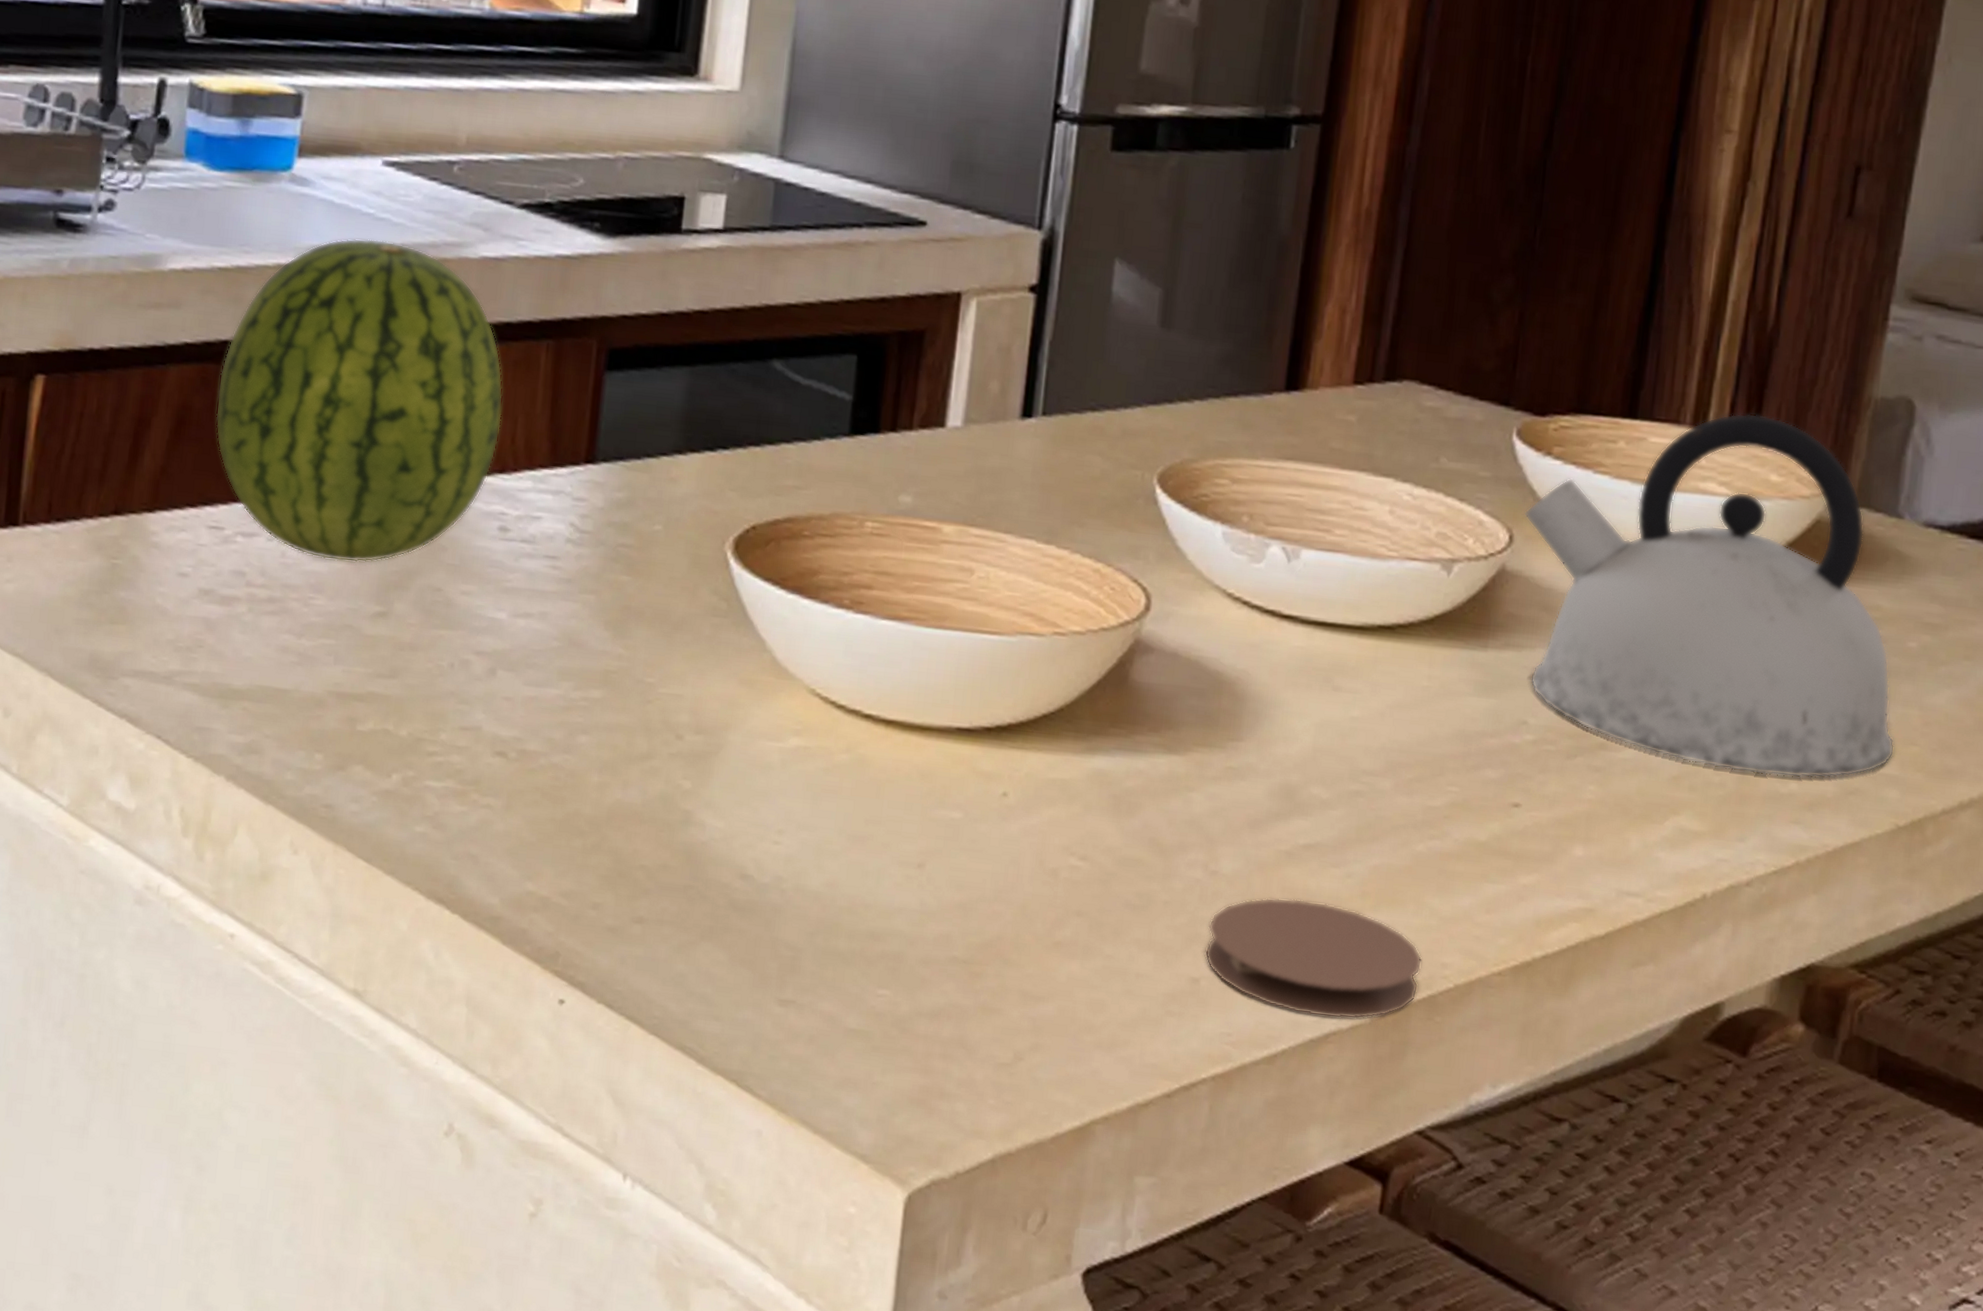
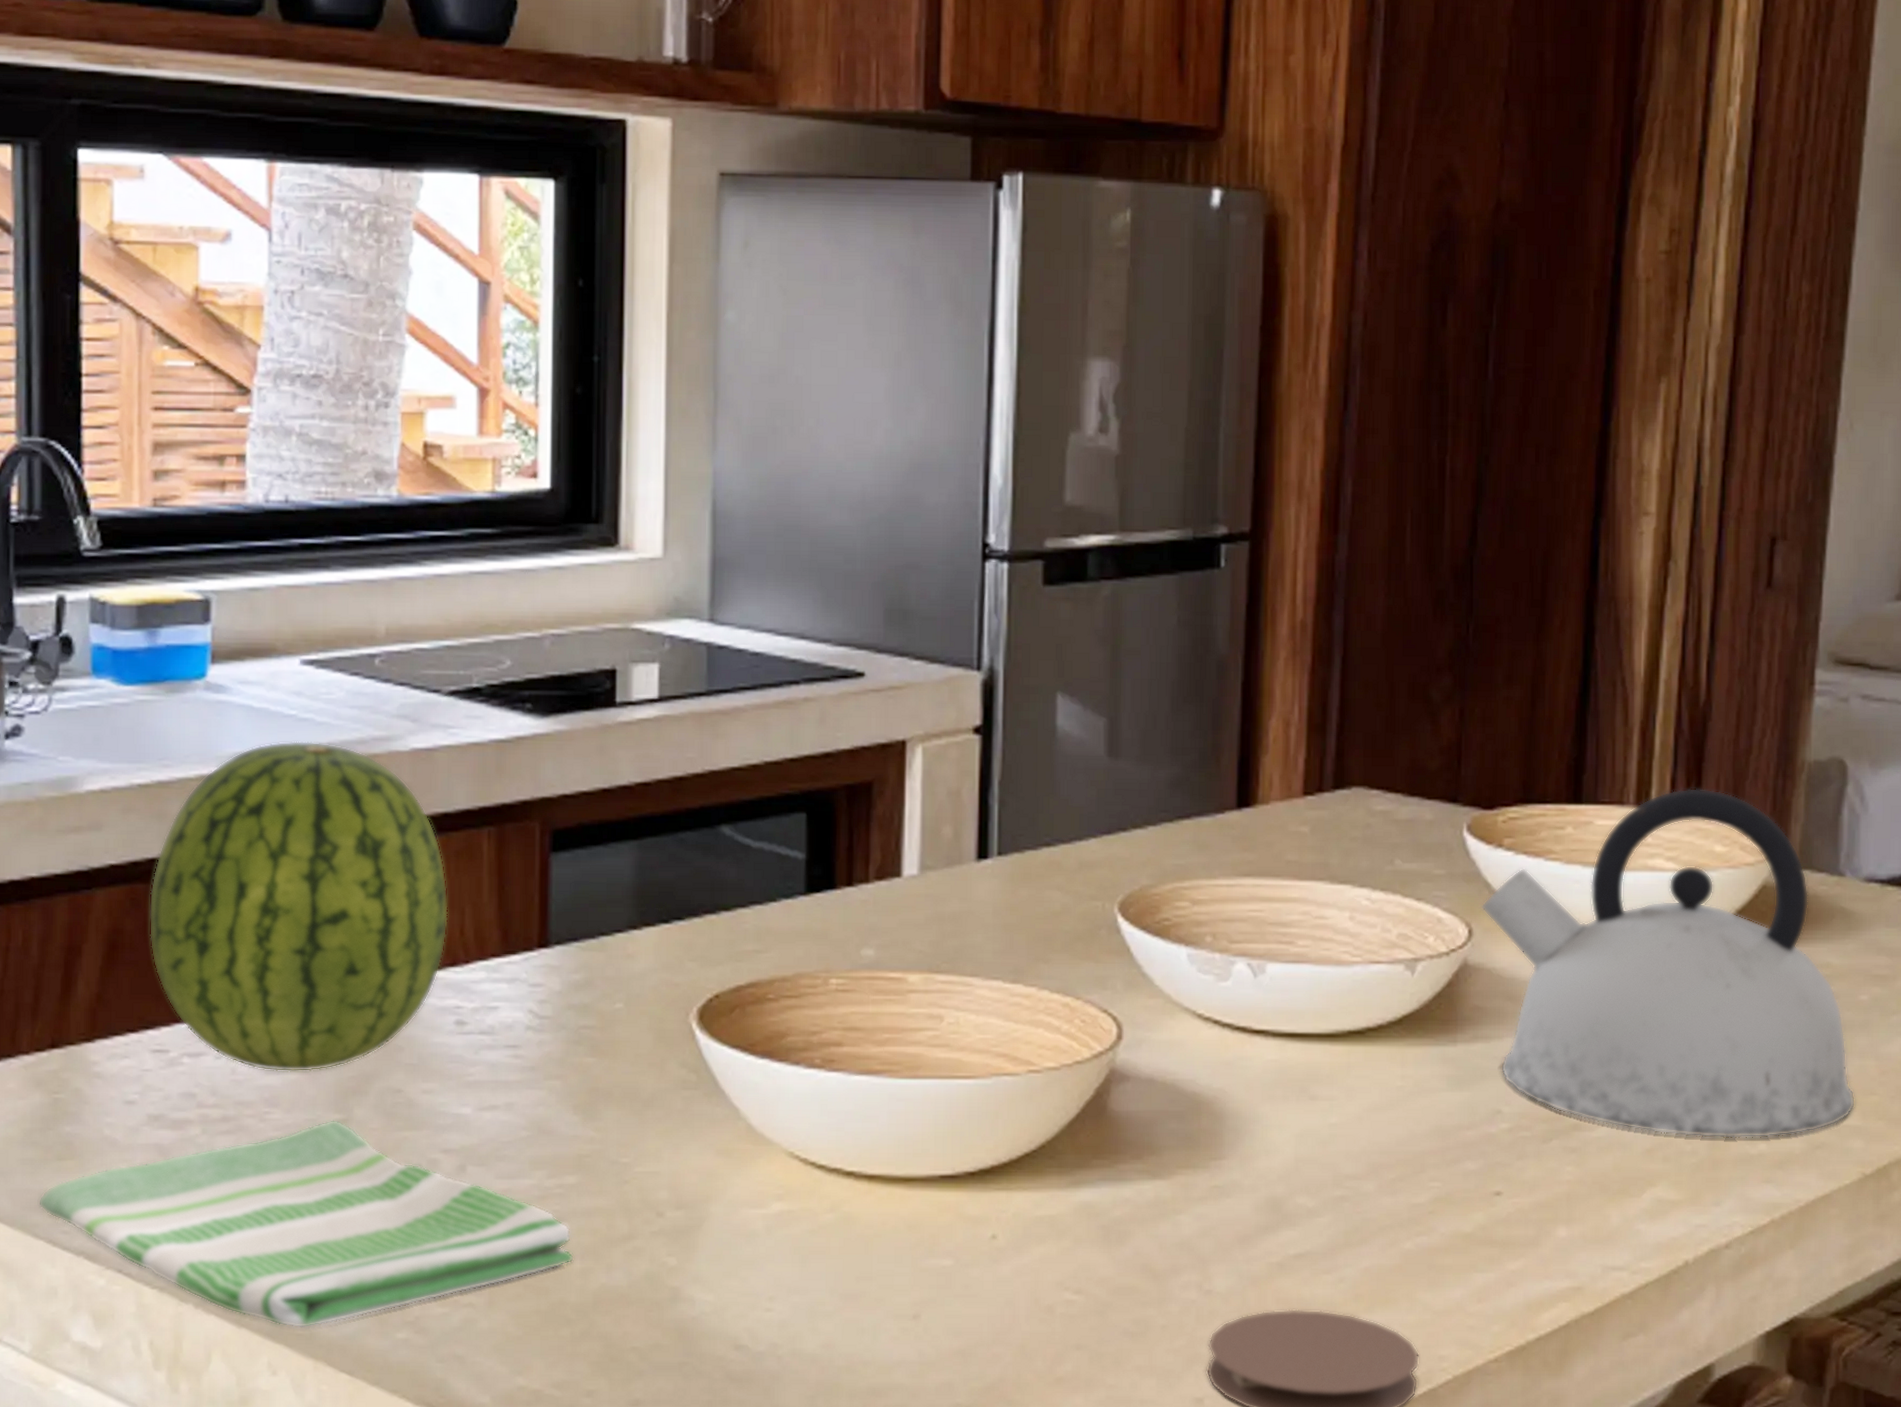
dish towel: none [87,610,593,812] -> present [37,1119,575,1328]

